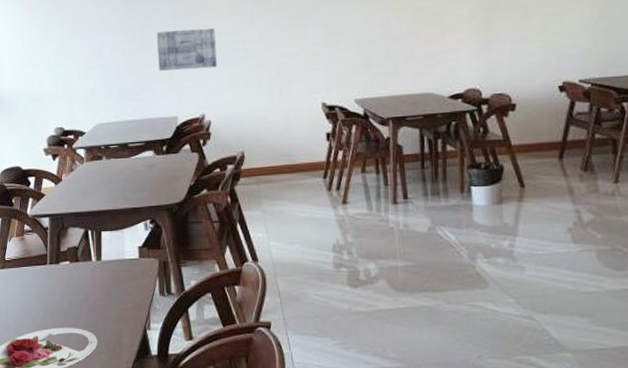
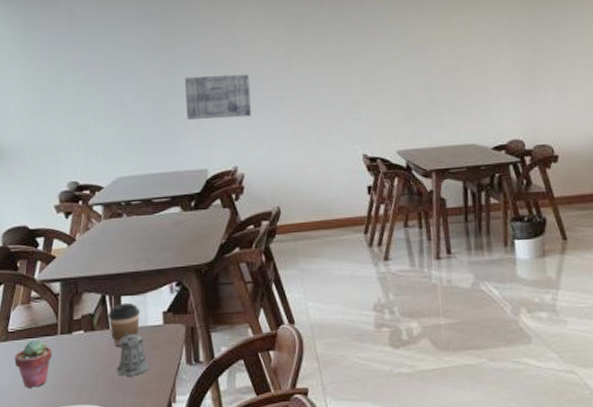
potted succulent: none [10,268,43,310] -> present [14,339,53,388]
coffee cup: none [90,237,119,277] -> present [108,302,141,347]
pepper shaker: none [98,264,127,304] -> present [116,332,149,376]

